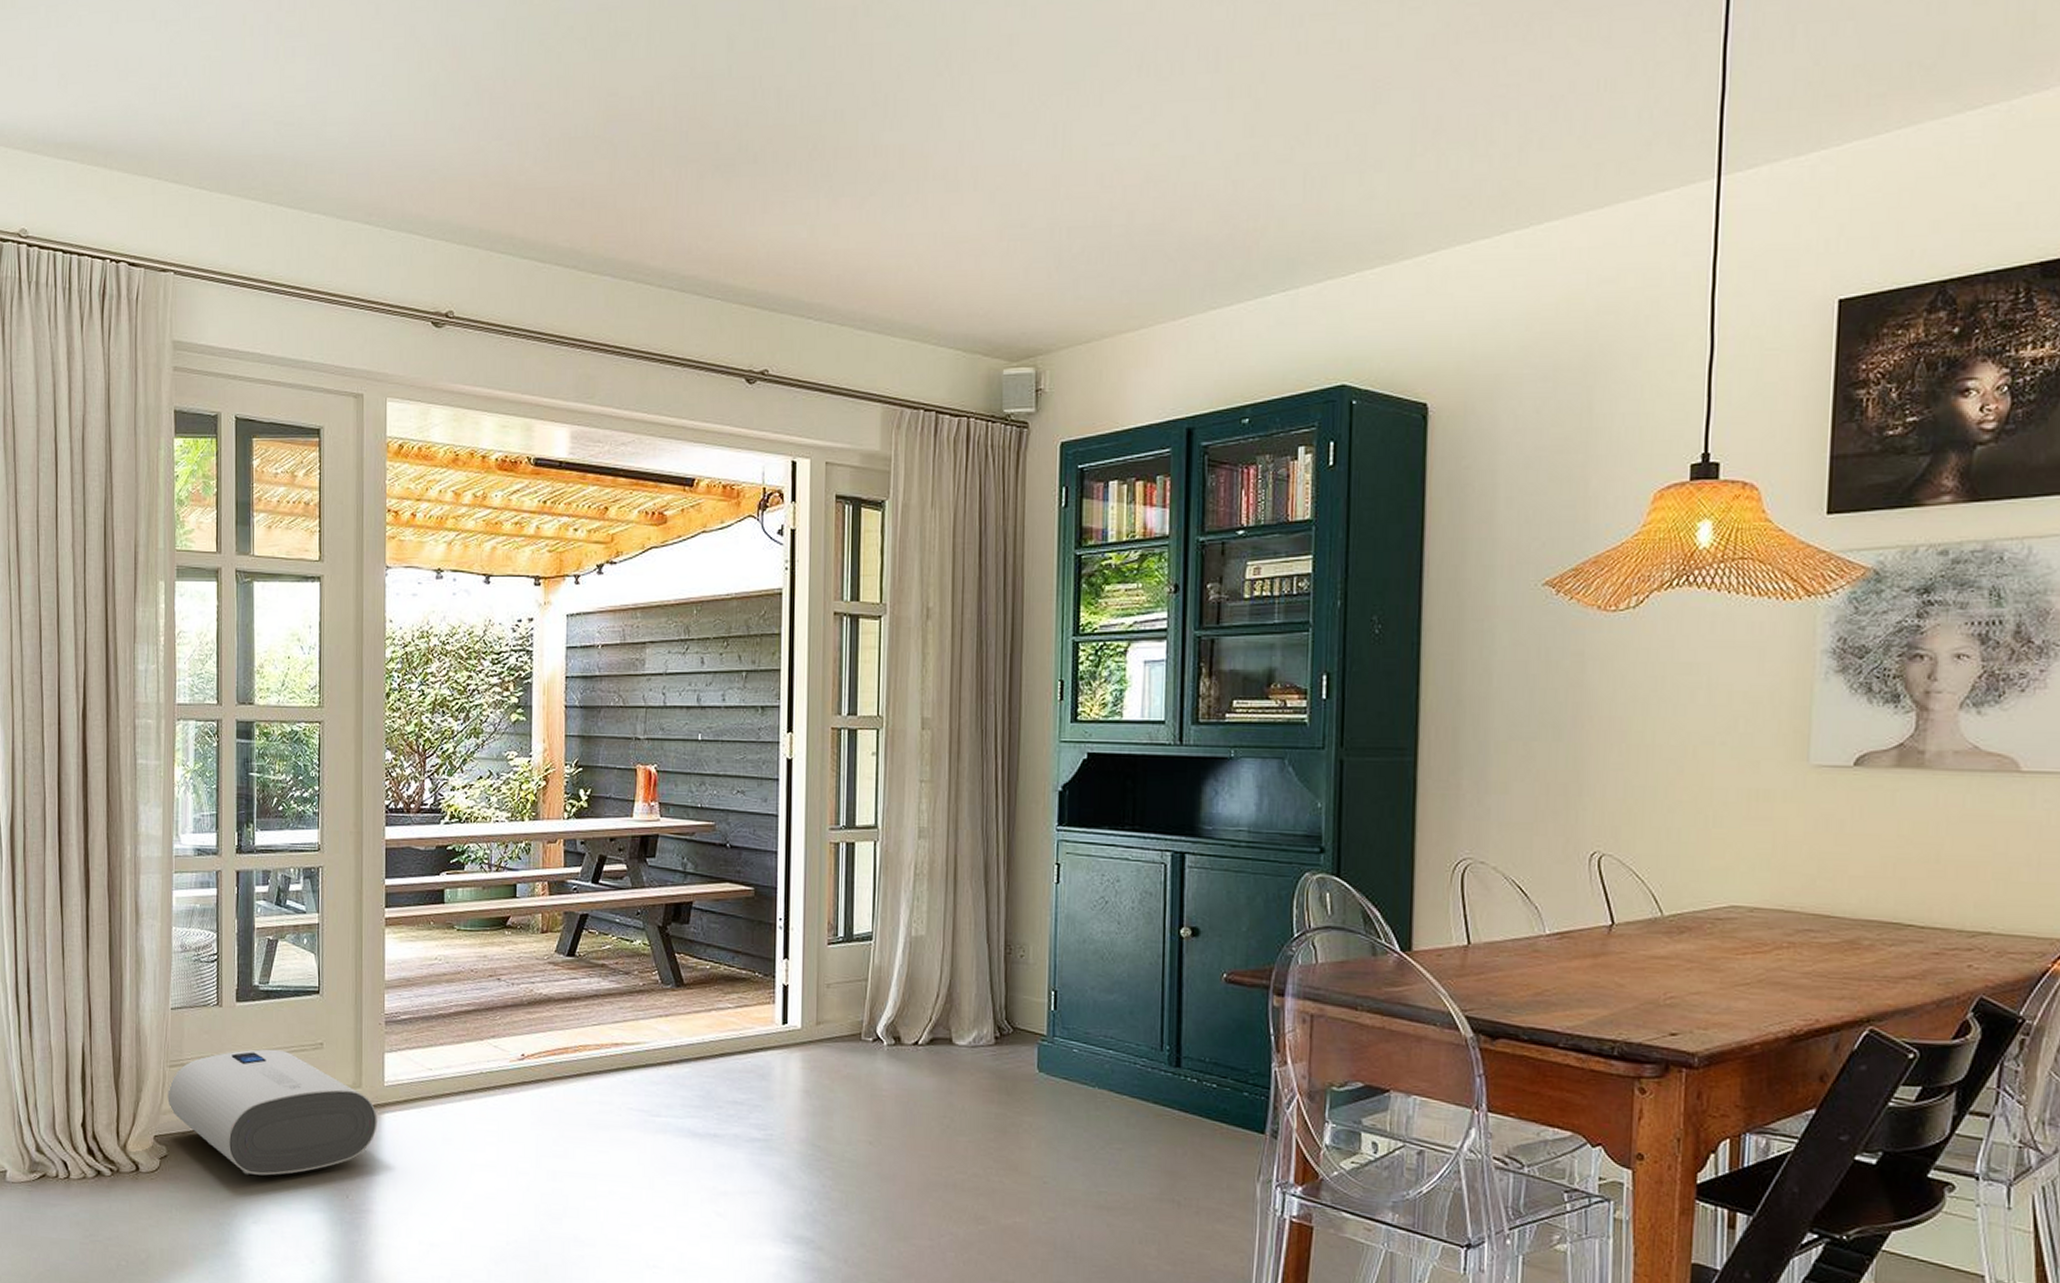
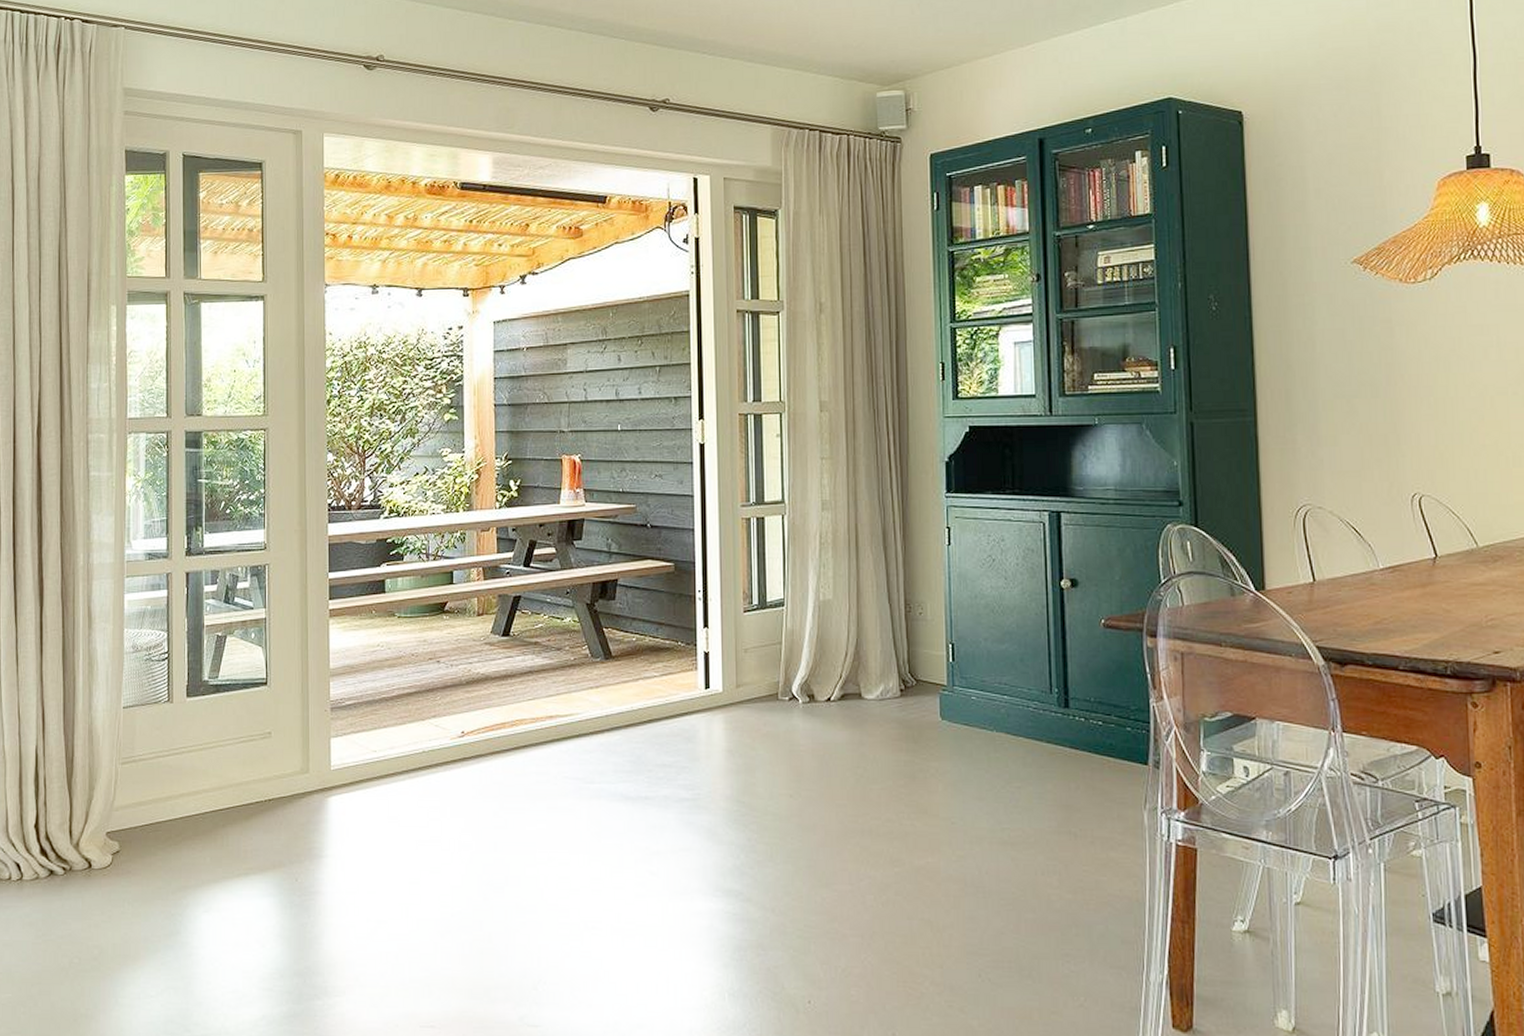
water heater: present [167,1049,378,1176] -> none [120,741,325,865]

